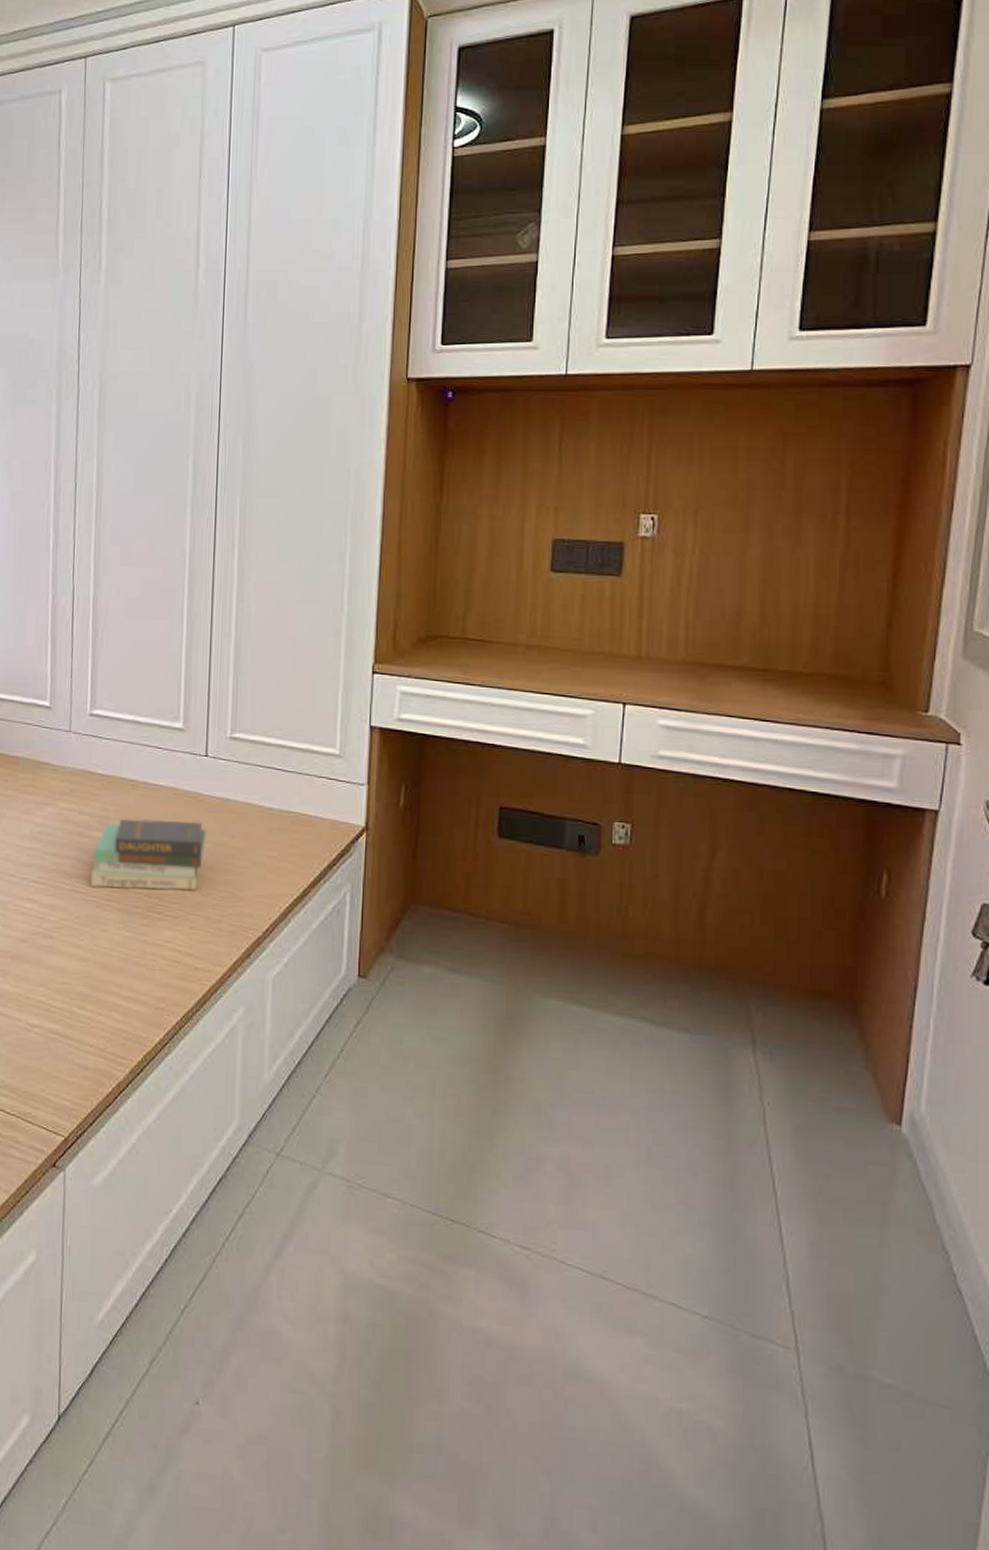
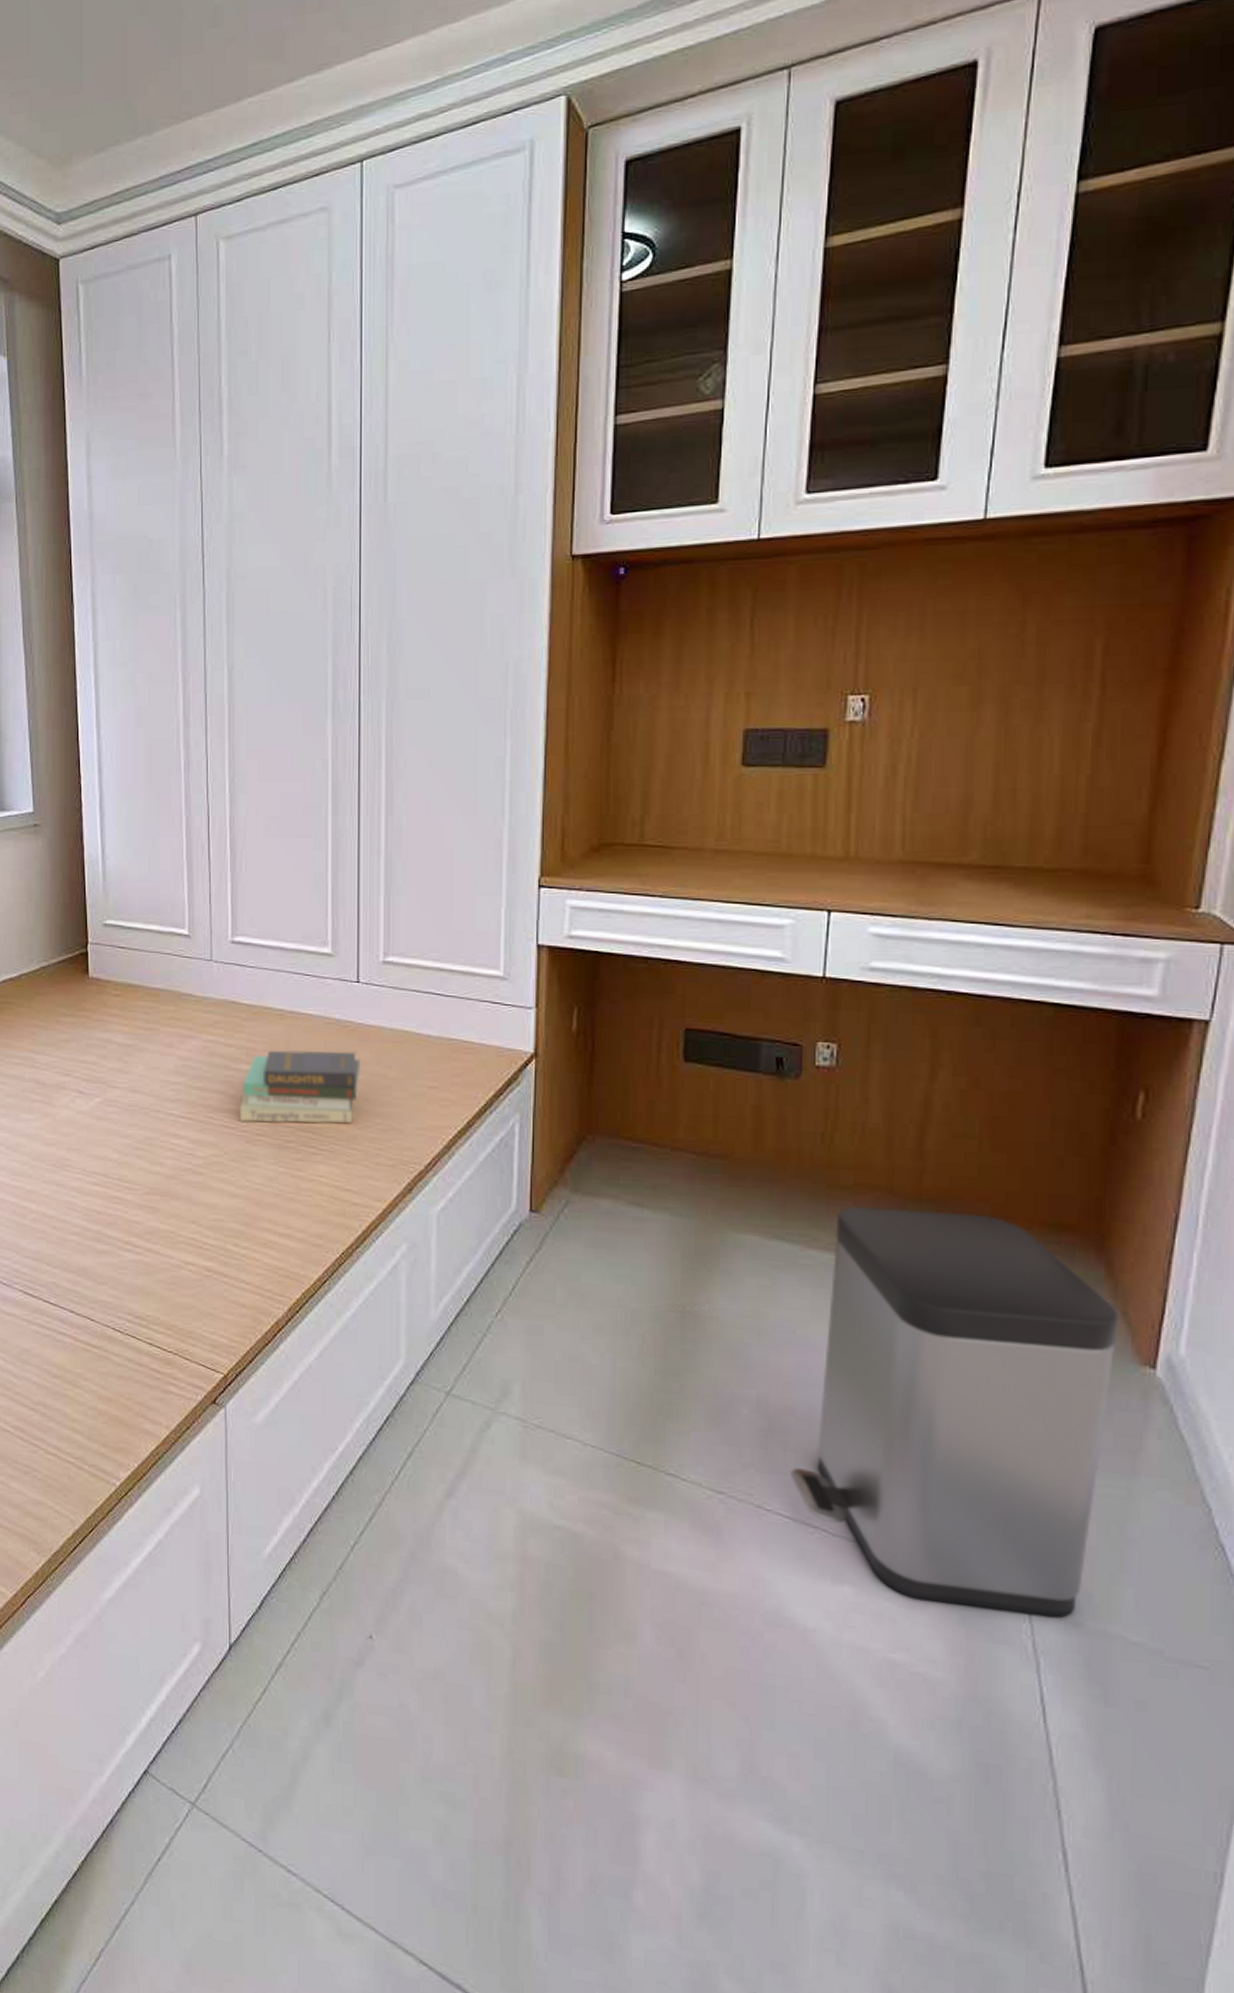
pedal bin: none [589,974,870,1364] -> present [790,1206,1119,1618]

